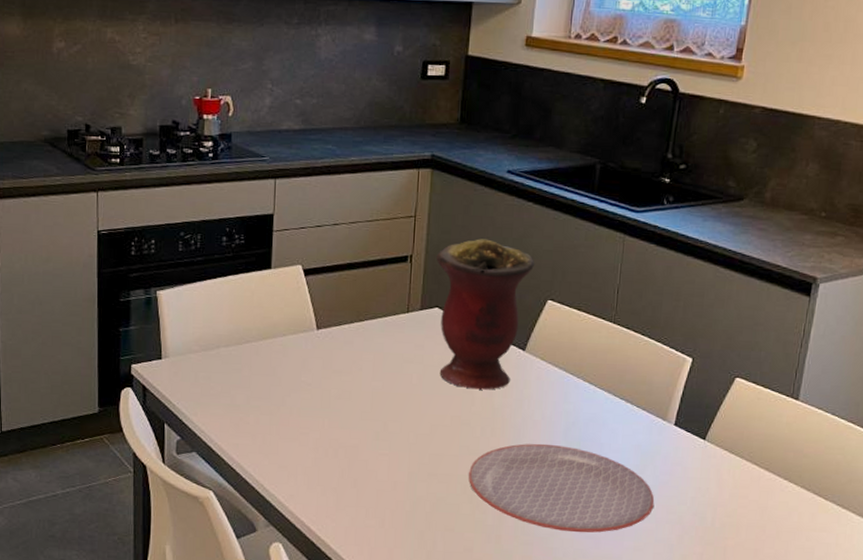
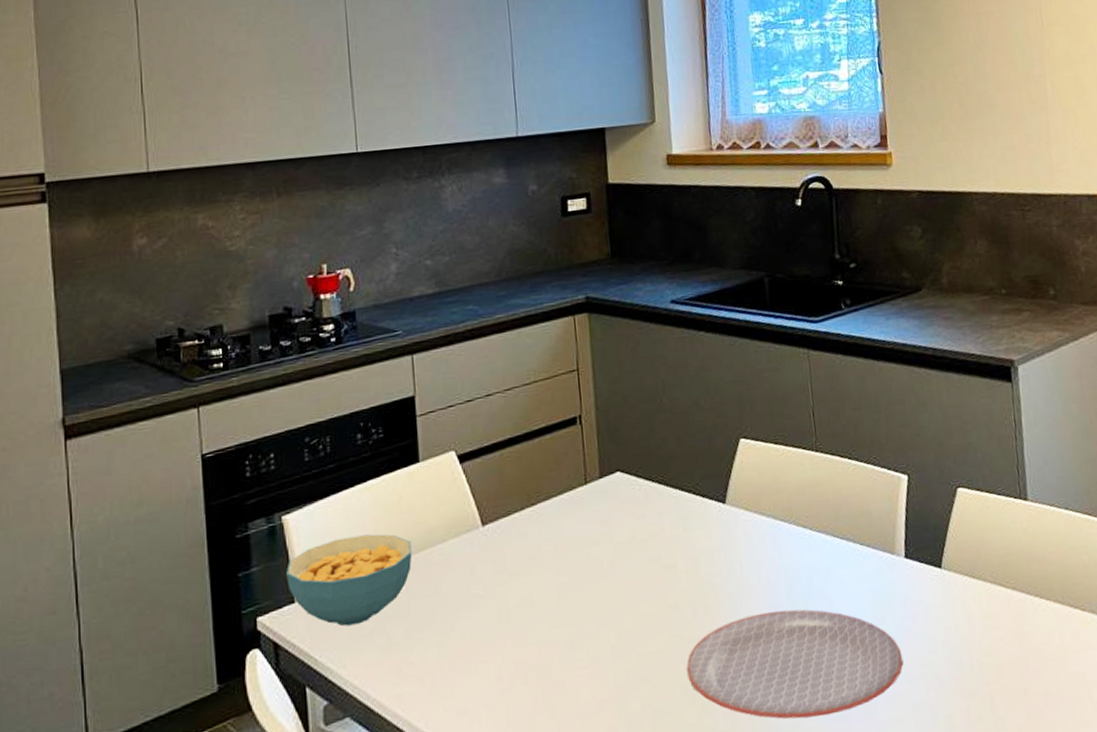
cereal bowl: none [157,317,258,386] -> present [286,533,413,627]
vase: present [435,239,535,390] -> none [607,381,719,563]

